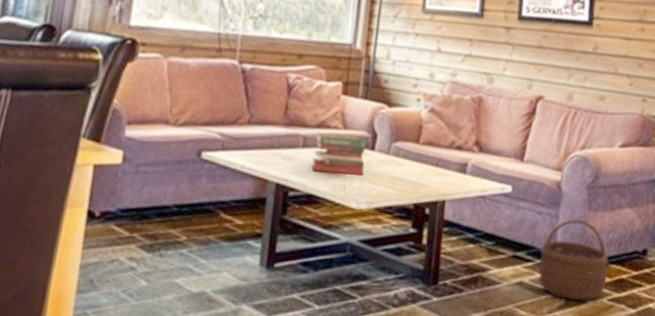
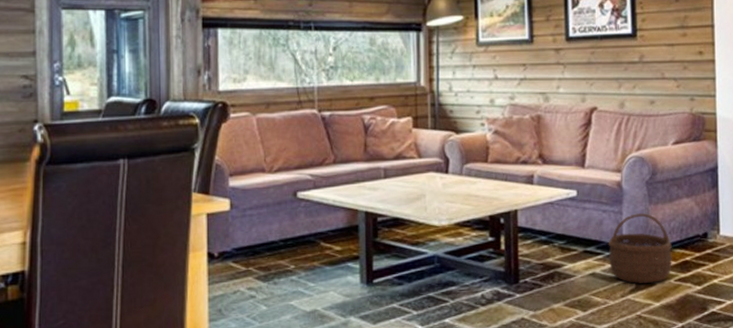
books: present [311,132,367,175] -> none [394,162,441,198]

